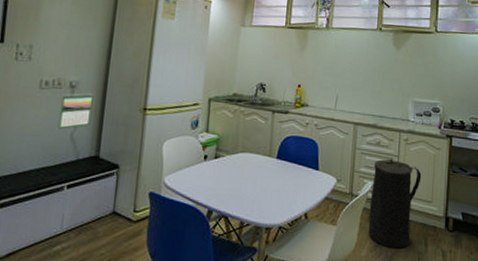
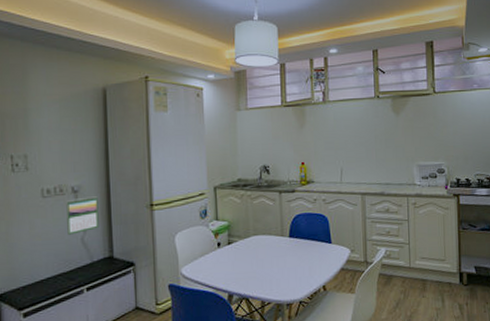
trash can: present [368,159,422,249] -> none [385,224,433,308]

